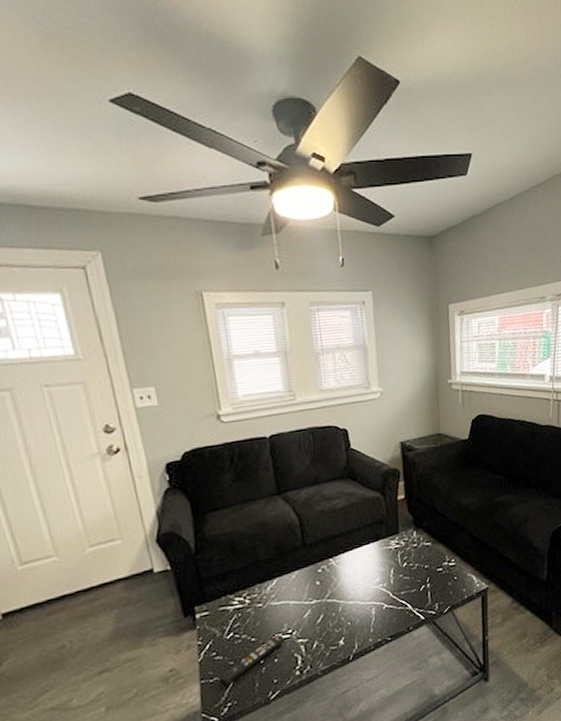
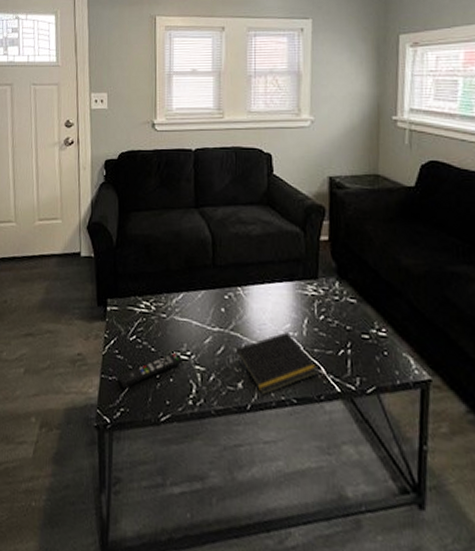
notepad: none [334,585,406,644] -> present [235,332,318,396]

